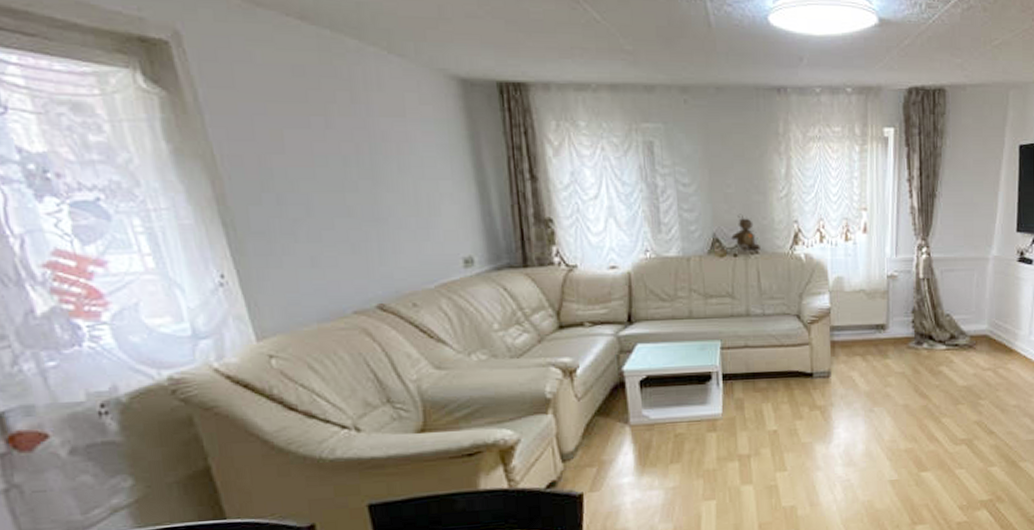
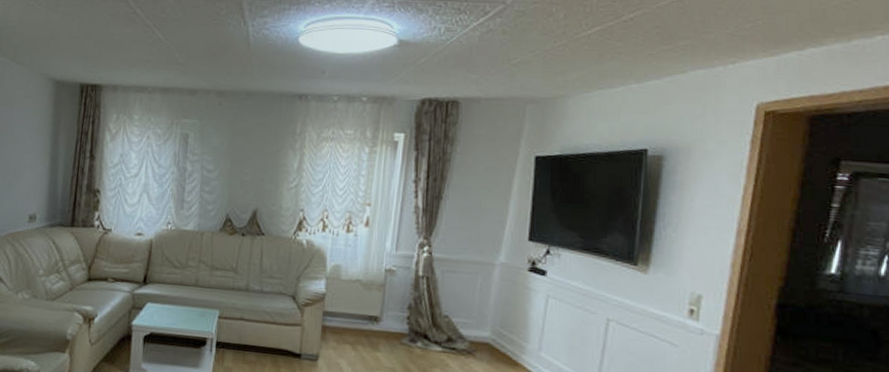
teddy bear: present [731,214,760,252] -> none [242,199,267,234]

